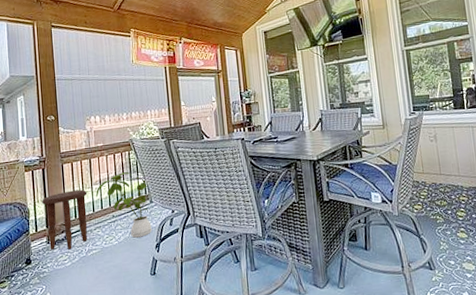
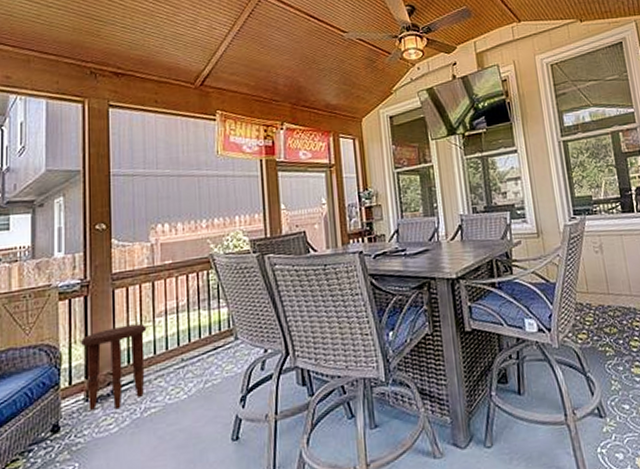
house plant: present [96,172,152,238] -> none [160,298,236,389]

